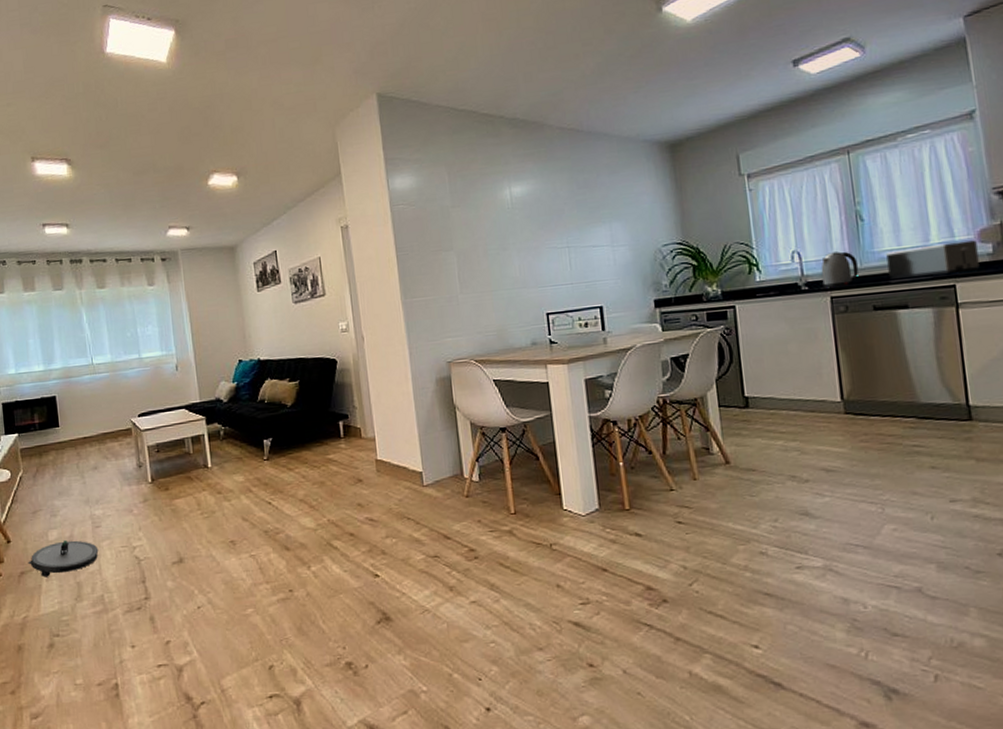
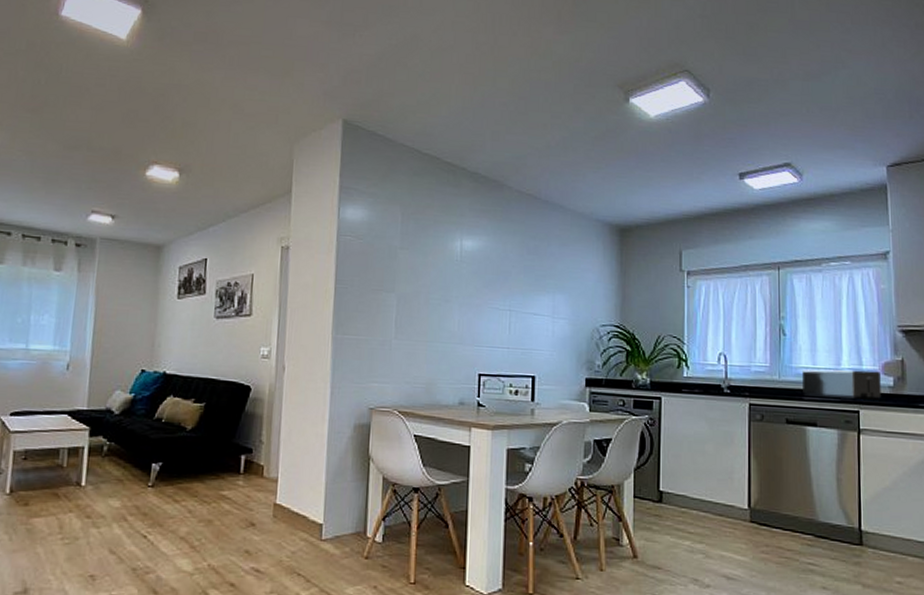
kettle: present [821,251,859,288] -> none [743,360,777,395]

